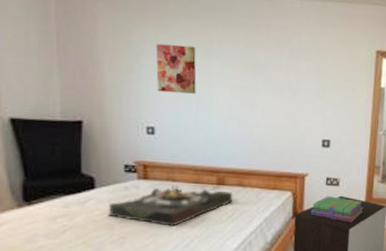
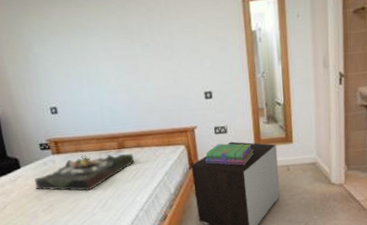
wall art: present [155,43,197,94] -> none [42,27,85,75]

